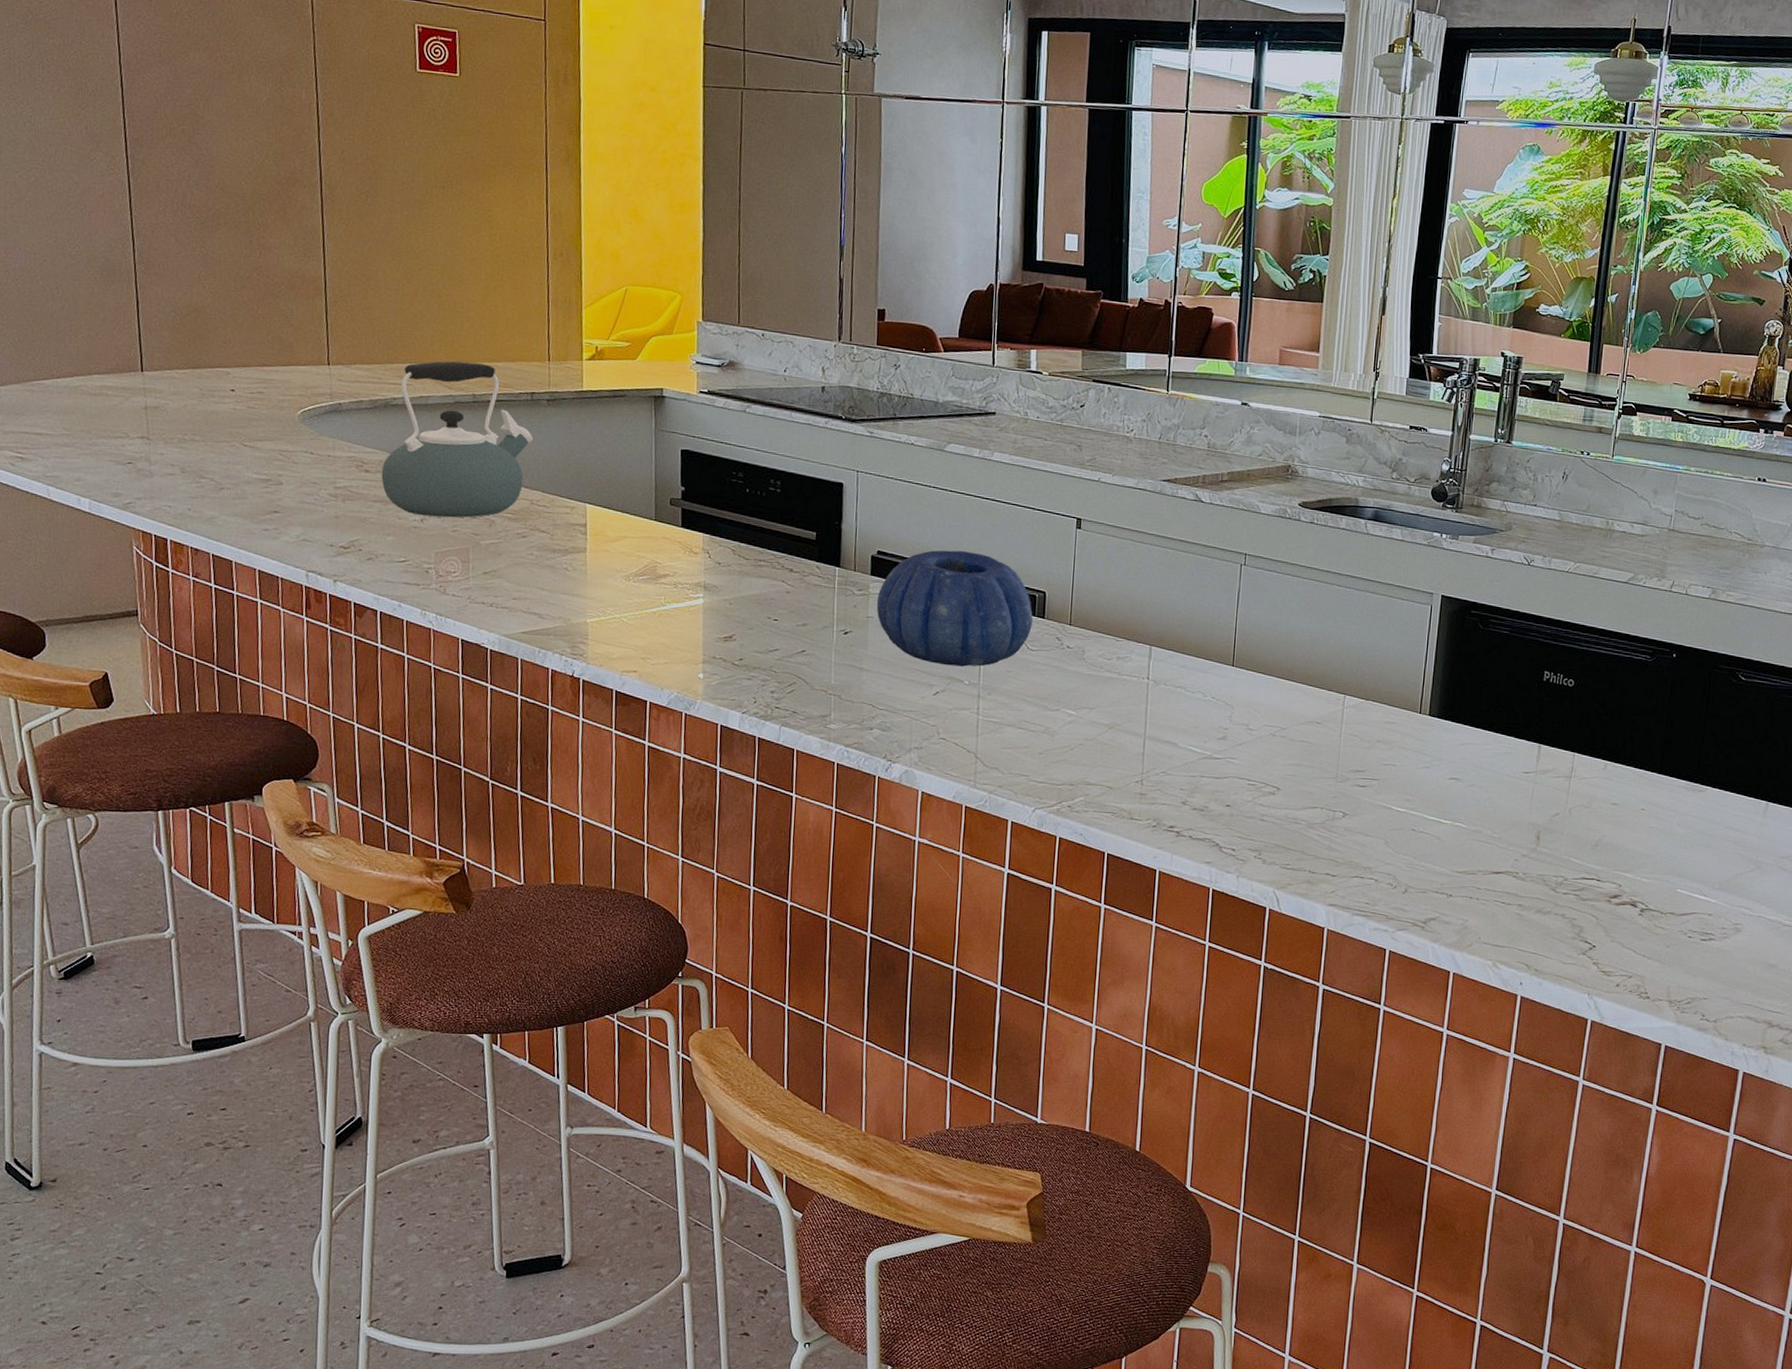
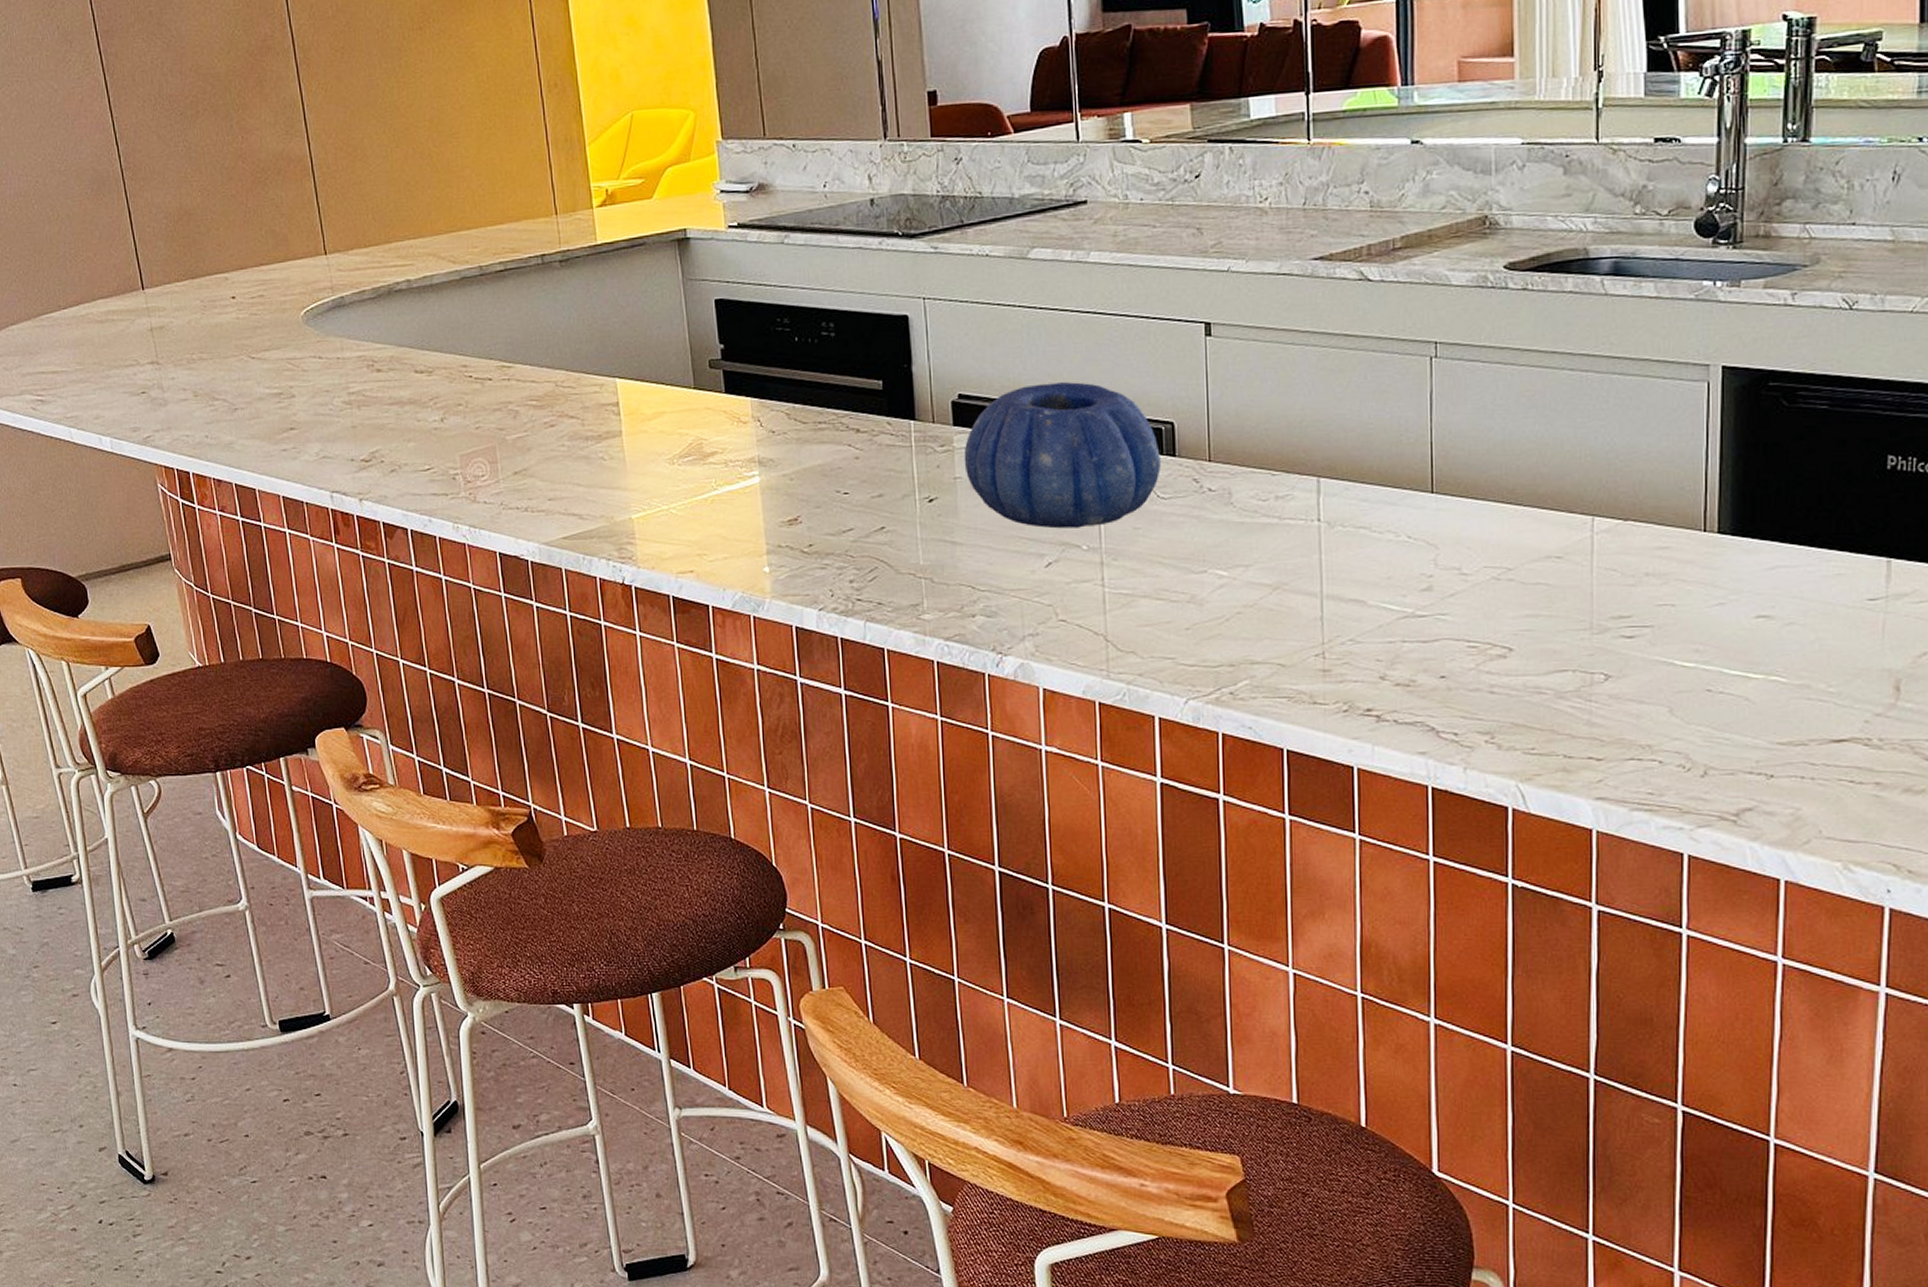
kettle: present [381,361,534,518] -> none [393,228,550,415]

